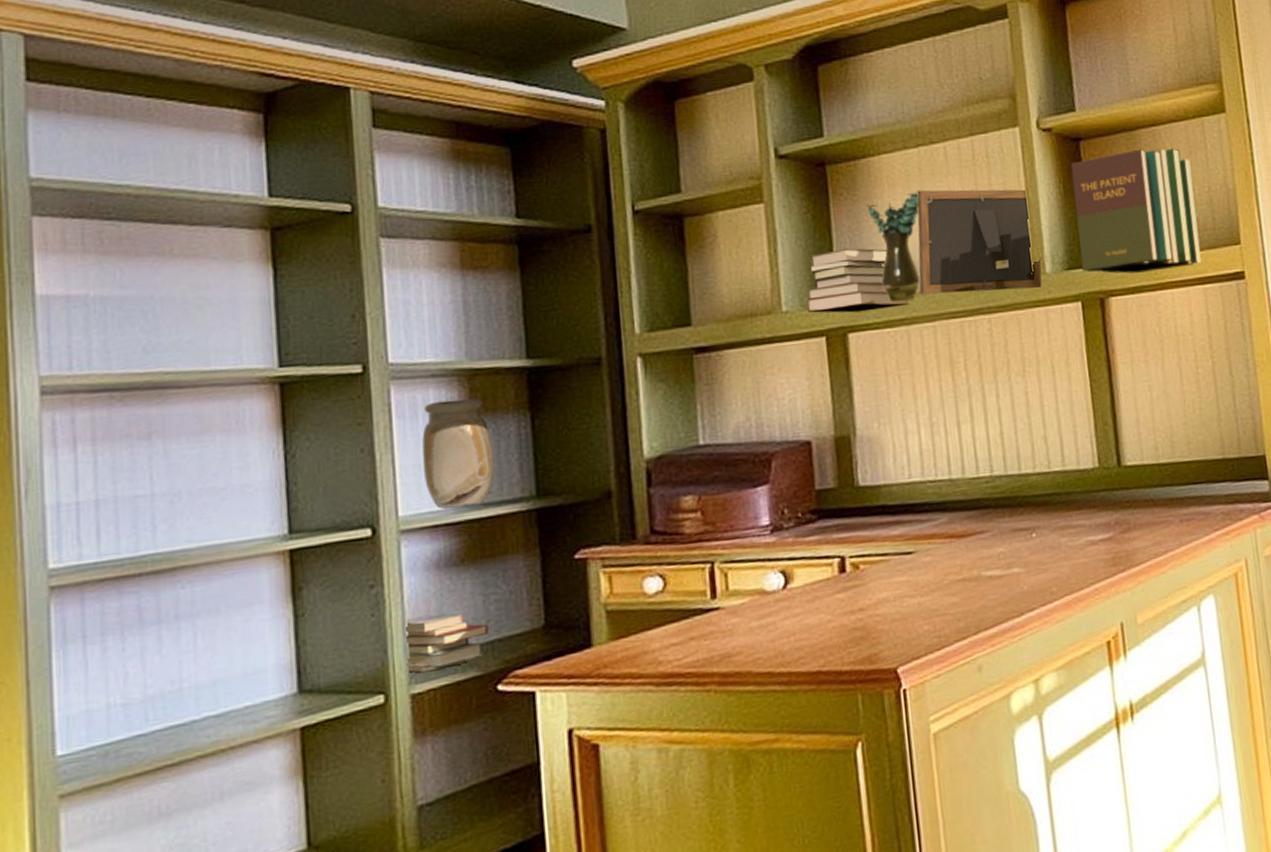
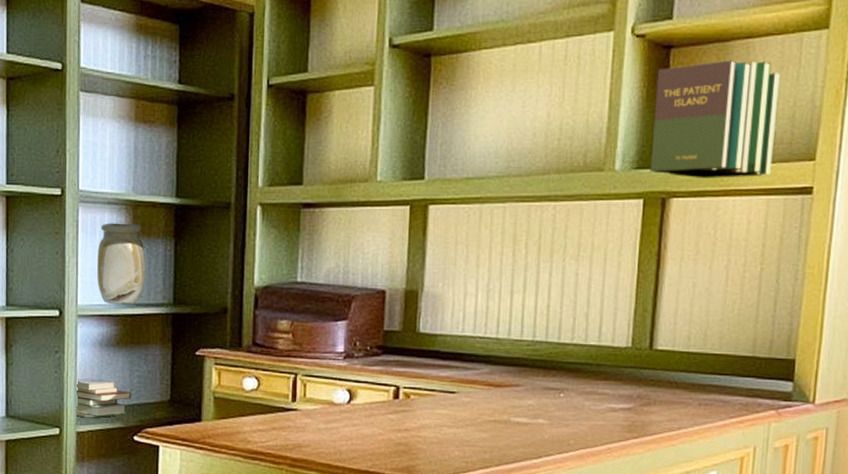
books: present [806,248,910,313] -> none [397,132,486,188]
vase: present [867,190,921,302] -> none [462,84,512,182]
picture frame: present [917,189,1042,295] -> none [496,84,613,183]

